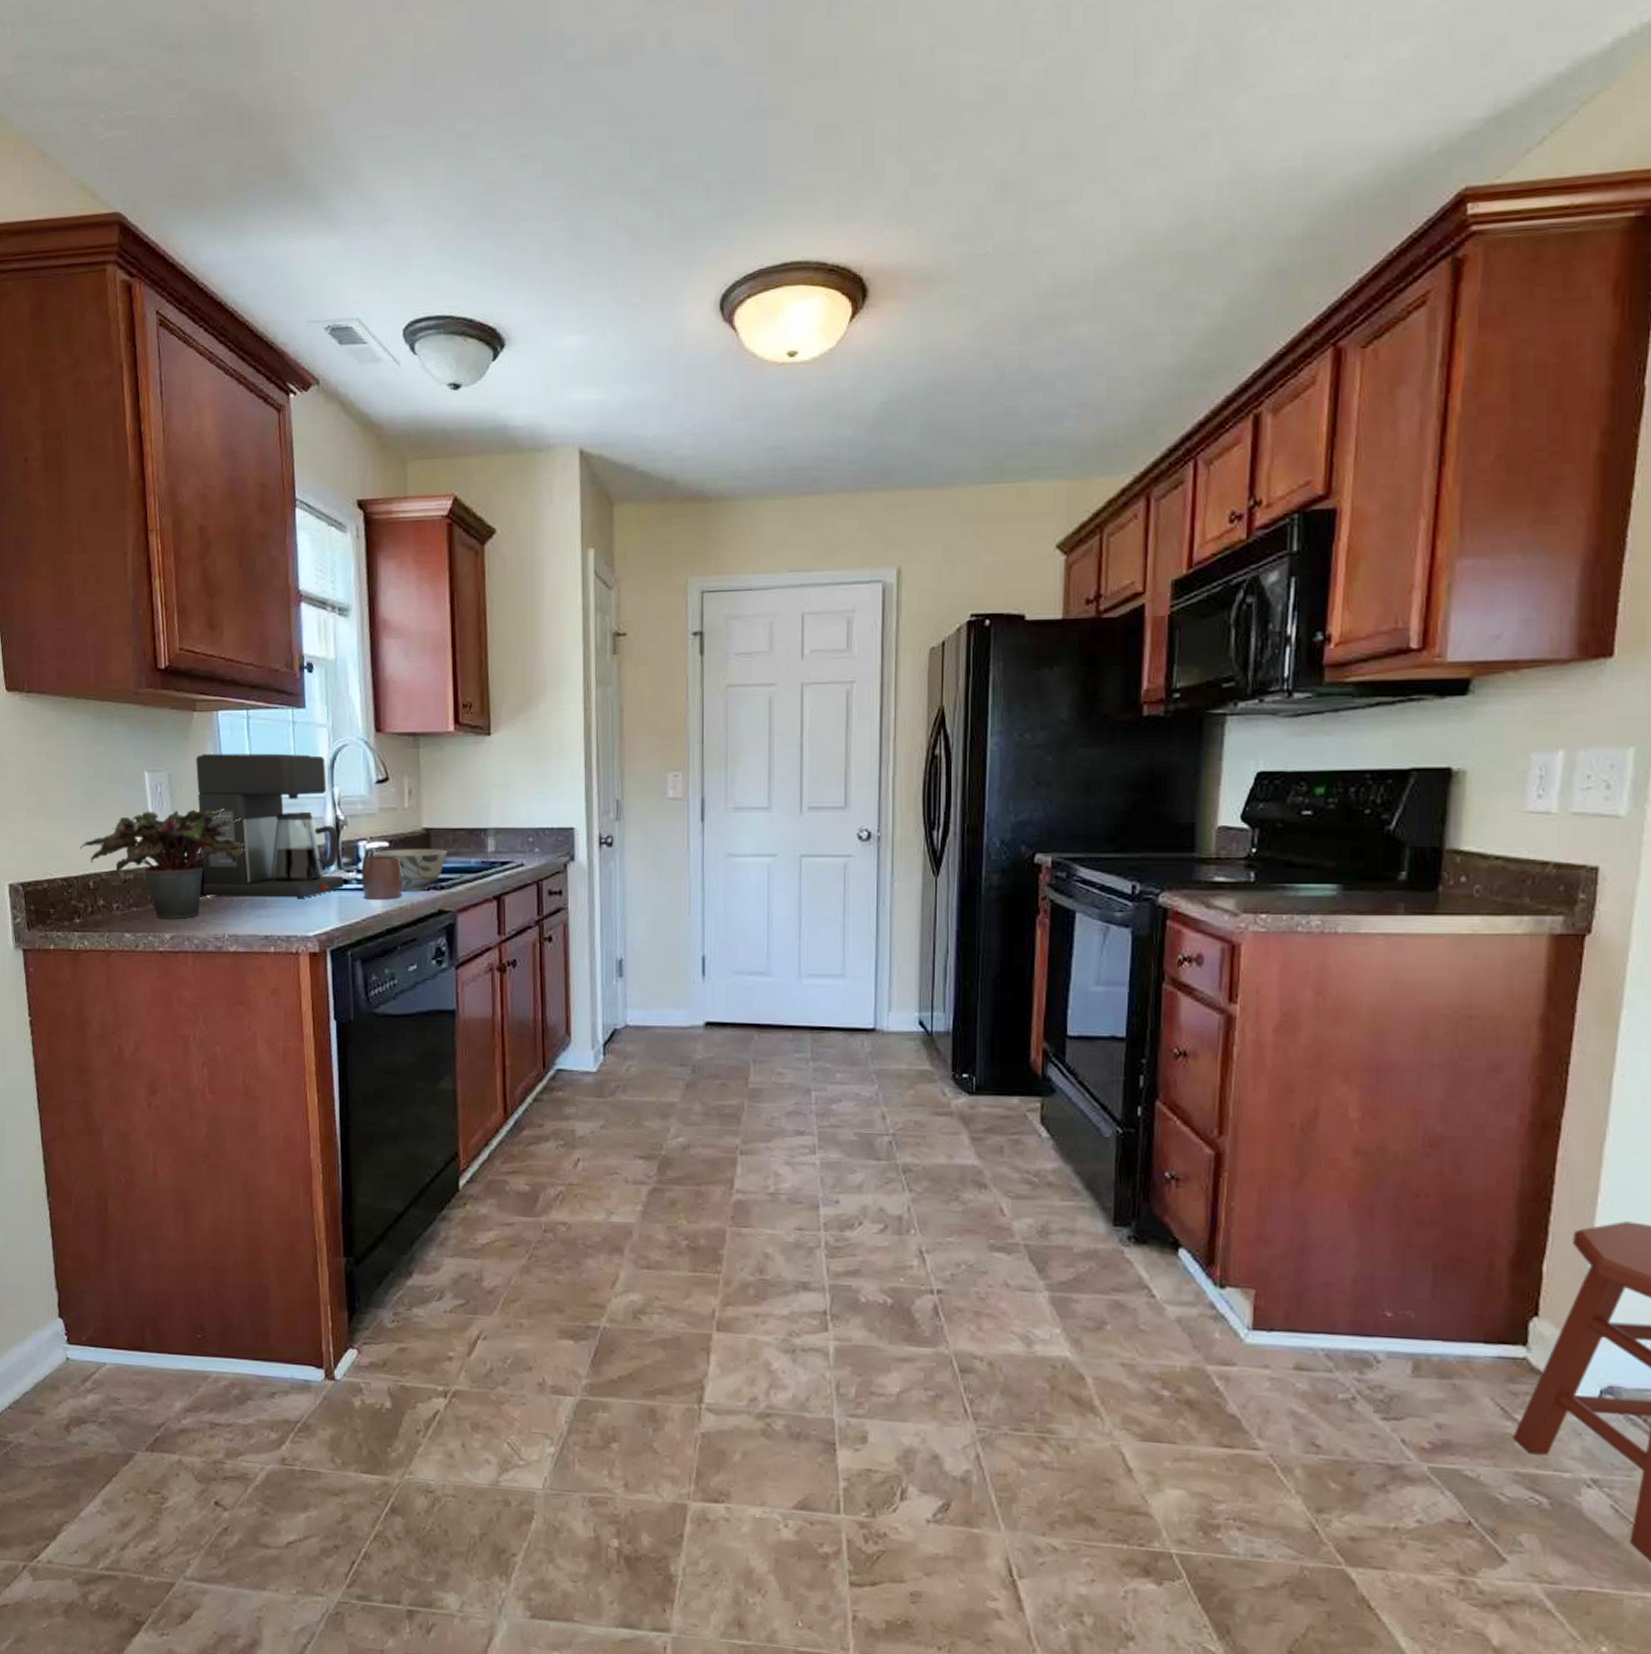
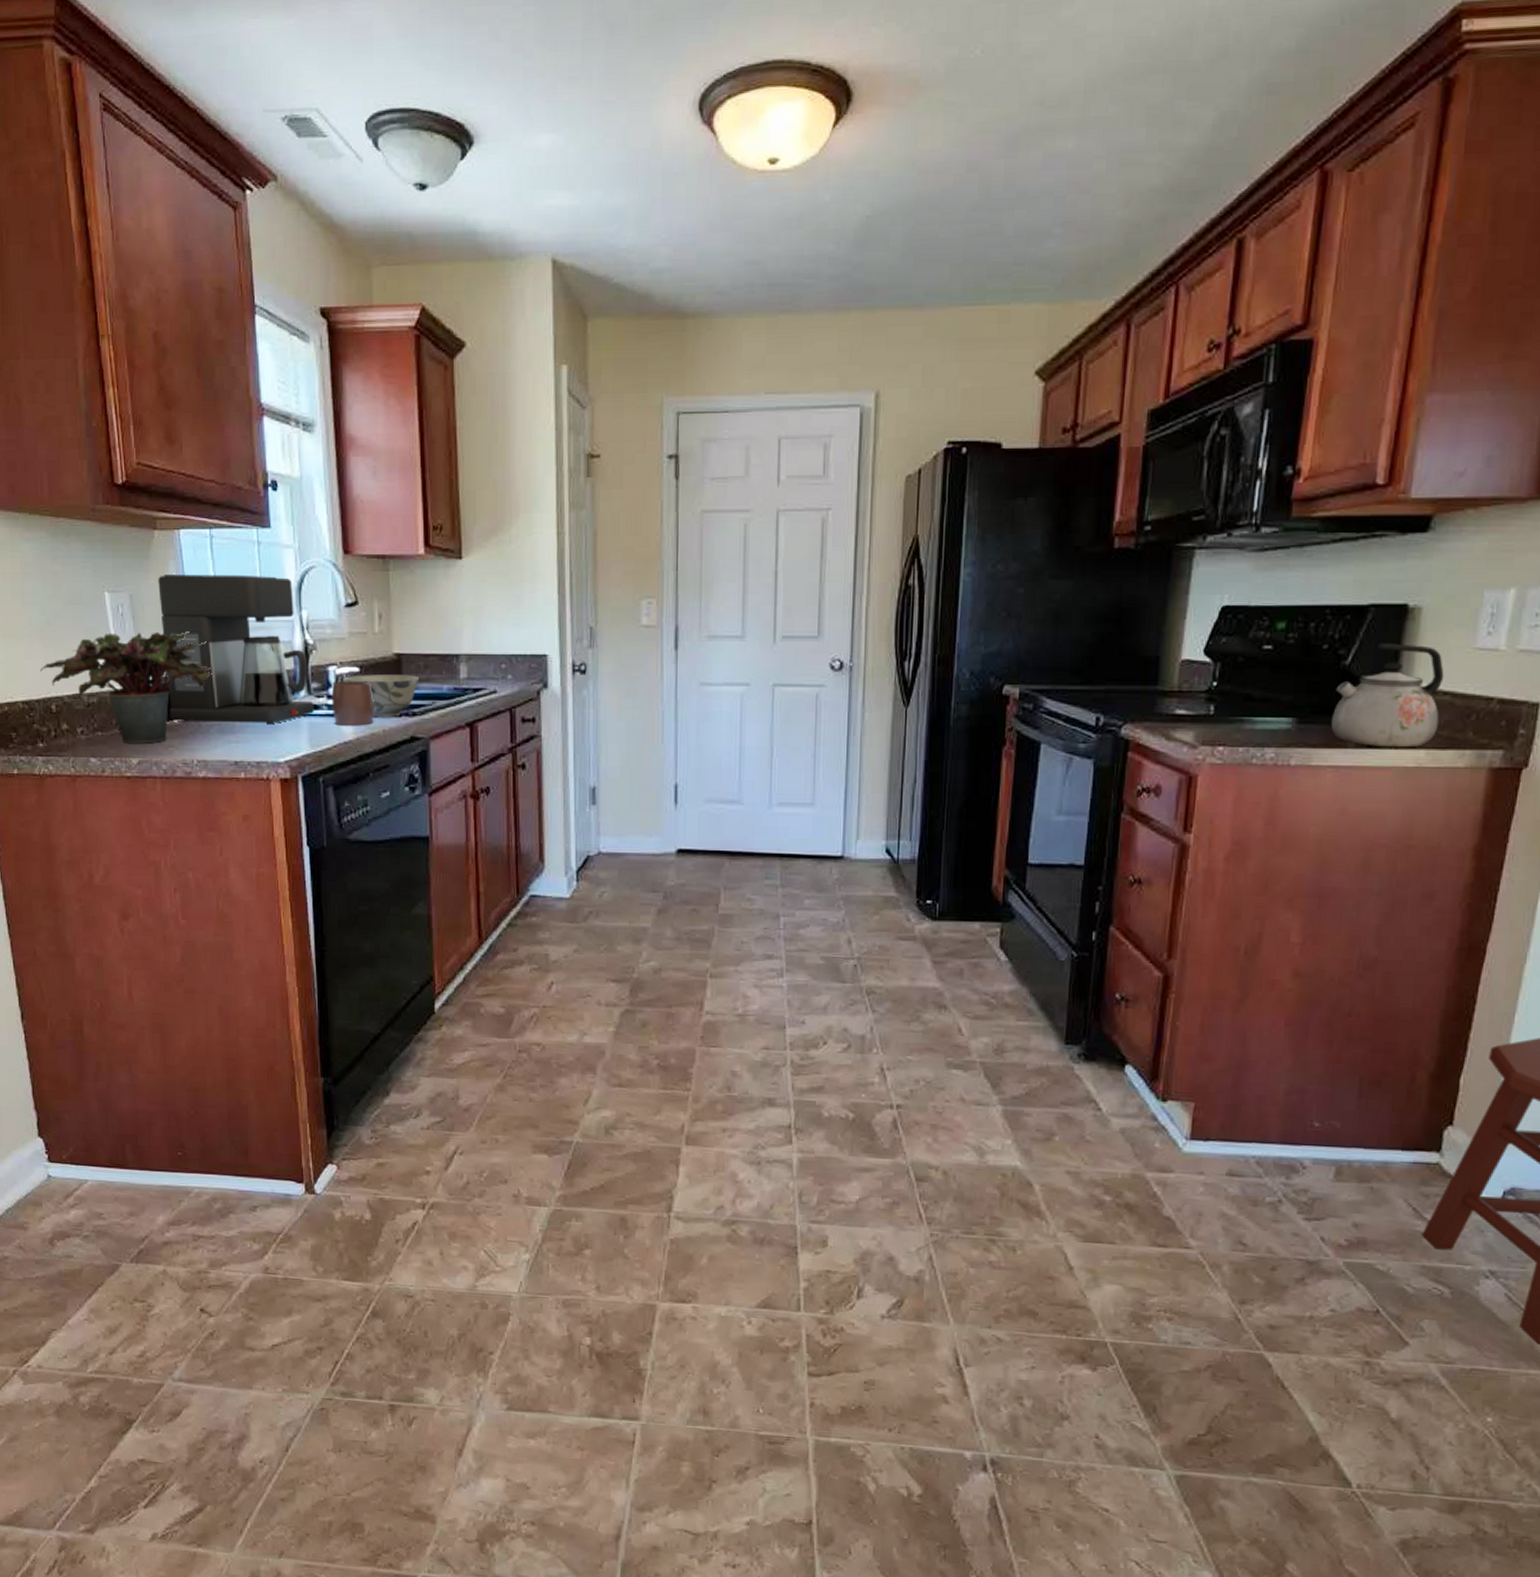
kettle: none [1377,807,1495,914] -> present [1330,643,1444,748]

